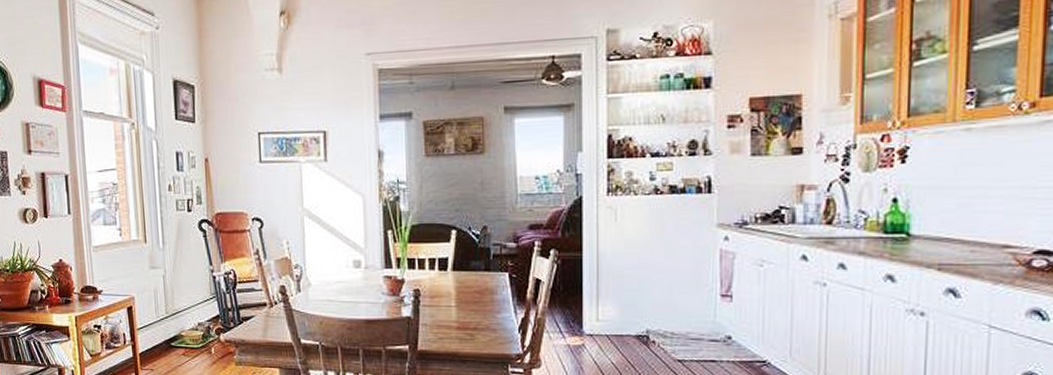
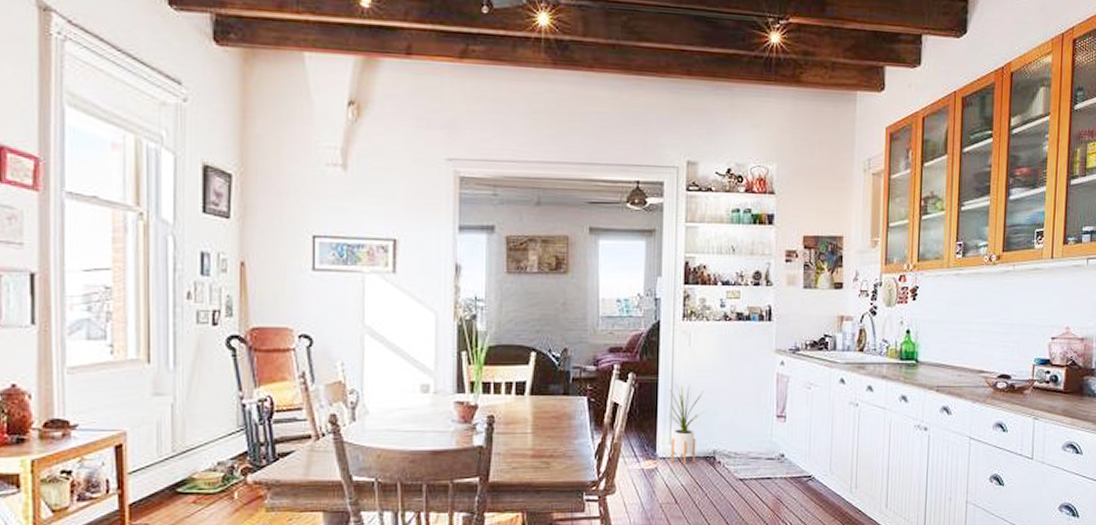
house plant: none [595,260,636,342] -> present [669,383,706,464]

